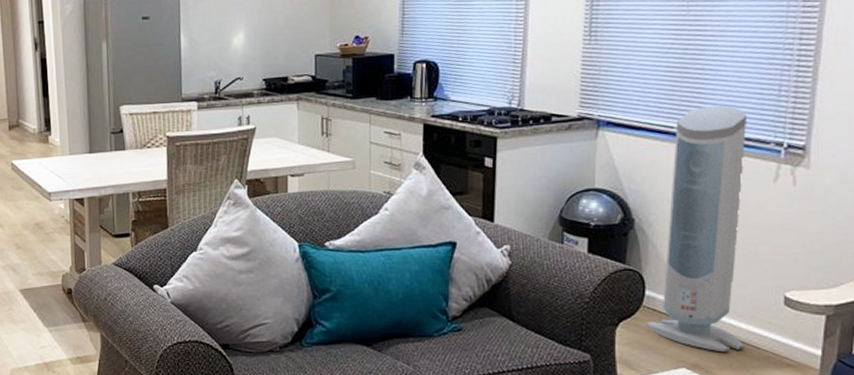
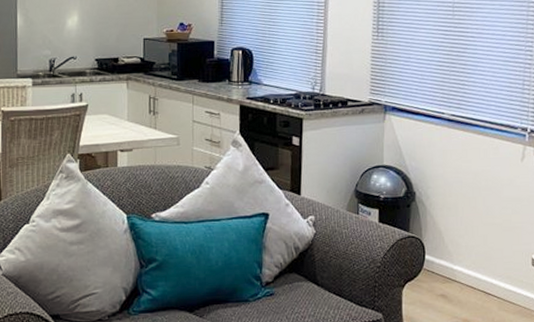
air purifier: present [647,105,748,353] -> none [427,95,503,308]

